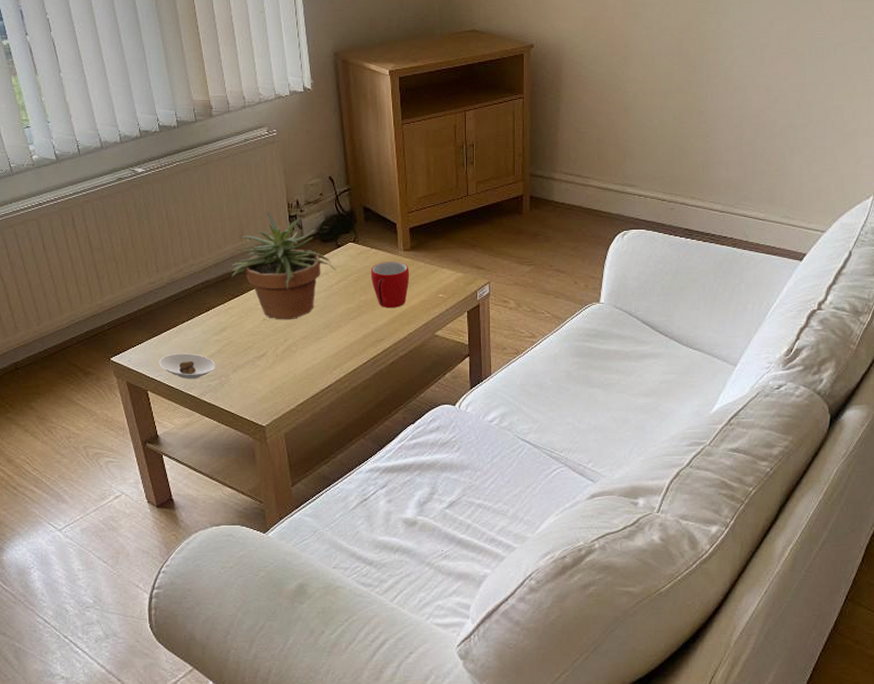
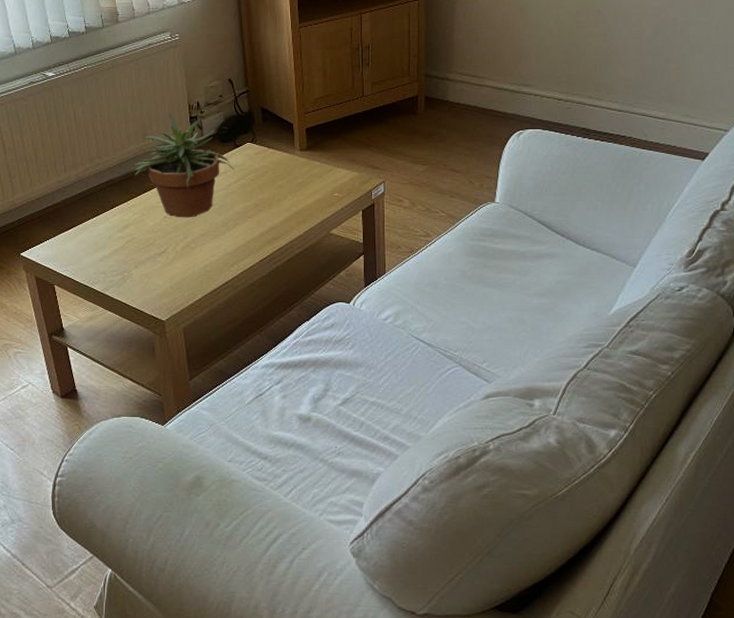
saucer: present [159,353,216,380] -> none [65,249,119,275]
mug: present [370,261,410,309] -> none [267,160,306,207]

